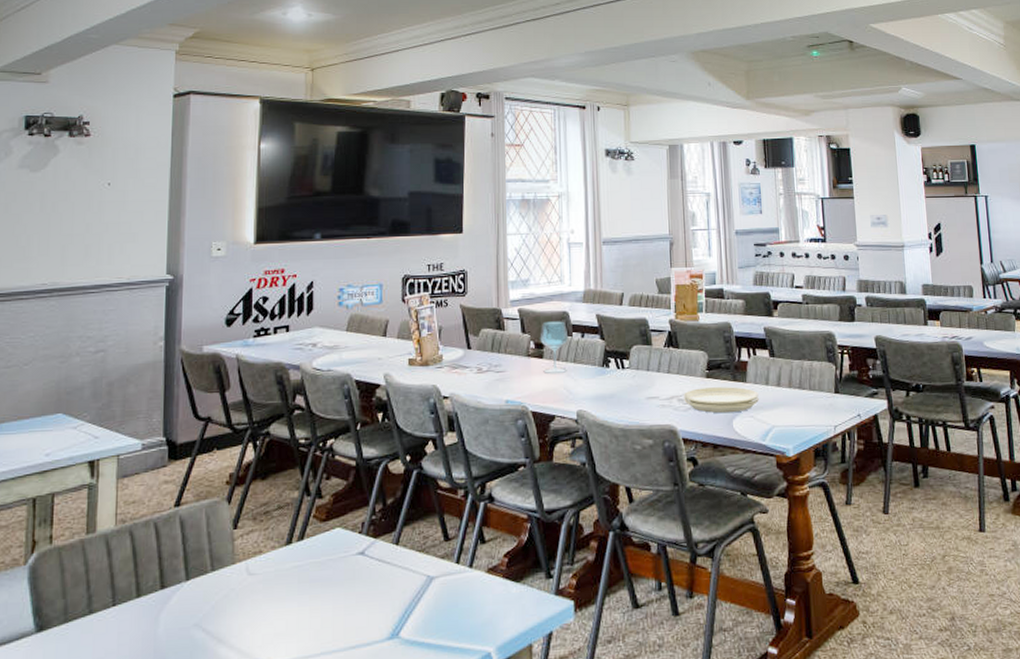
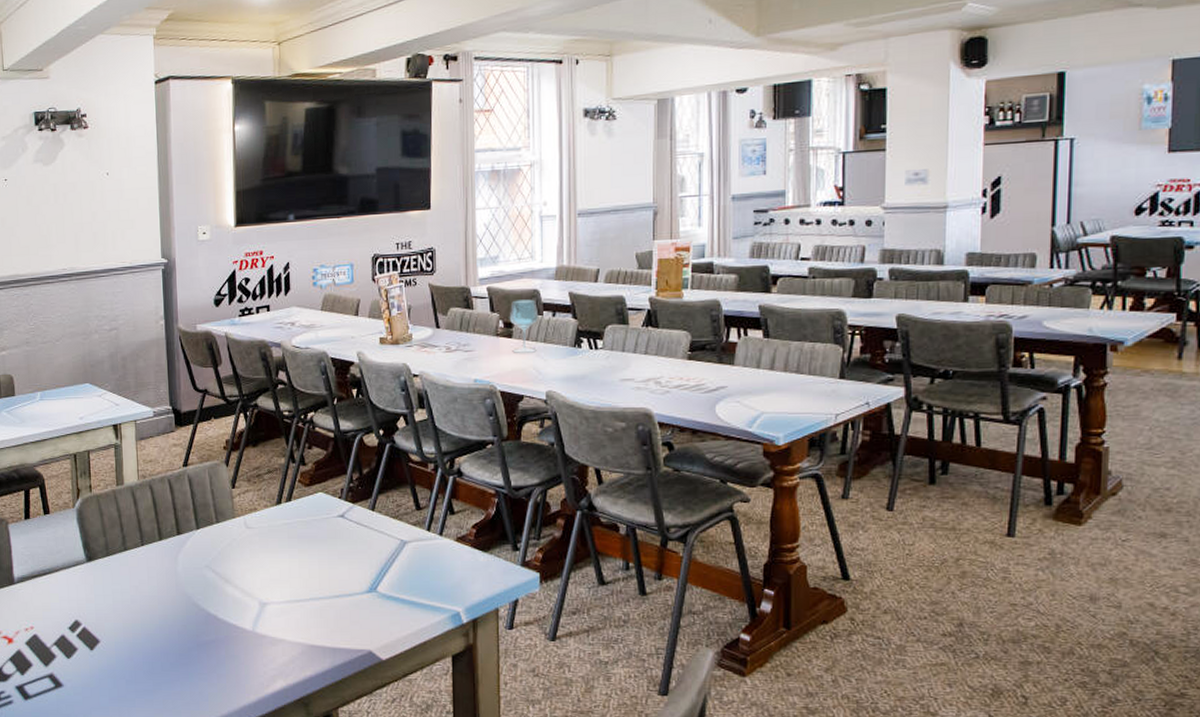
plate: present [684,387,760,414] -> none [662,369,749,398]

